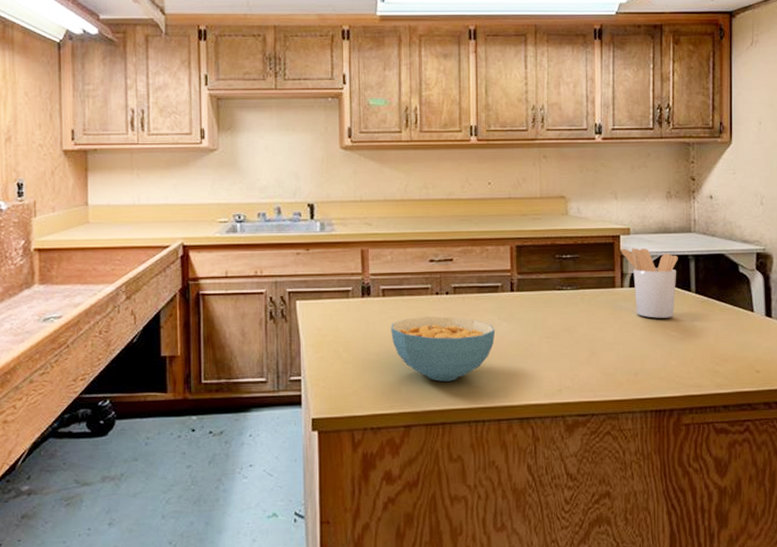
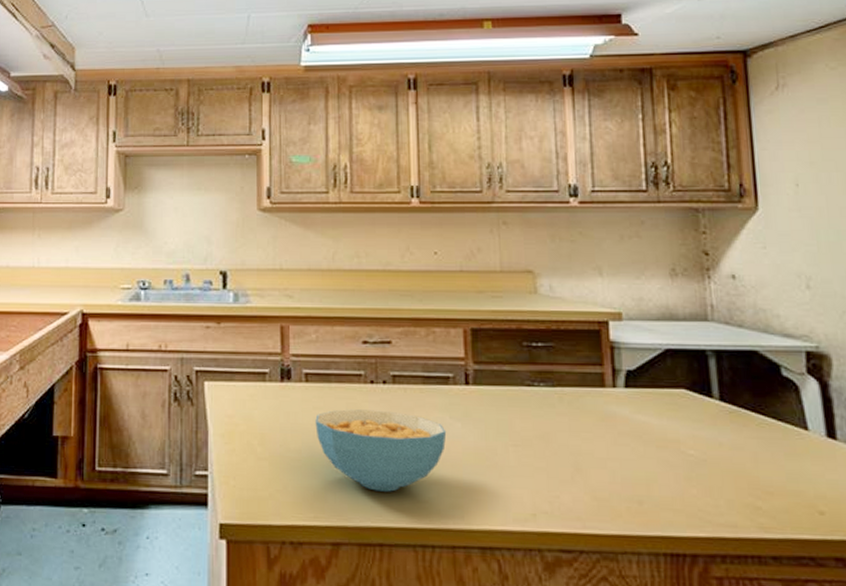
utensil holder: present [621,248,678,318] -> none [610,337,692,431]

